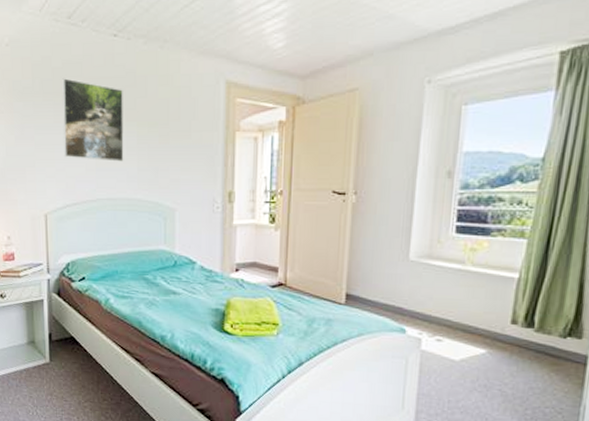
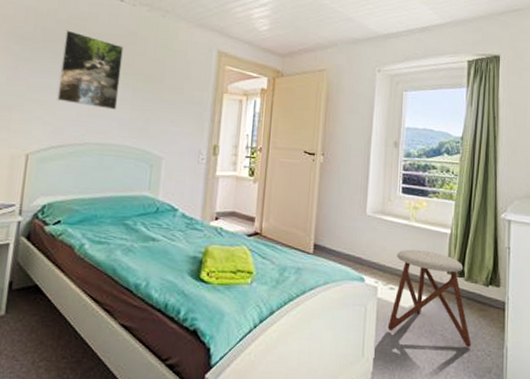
stool: none [432,297,538,403] -> present [387,249,472,347]

